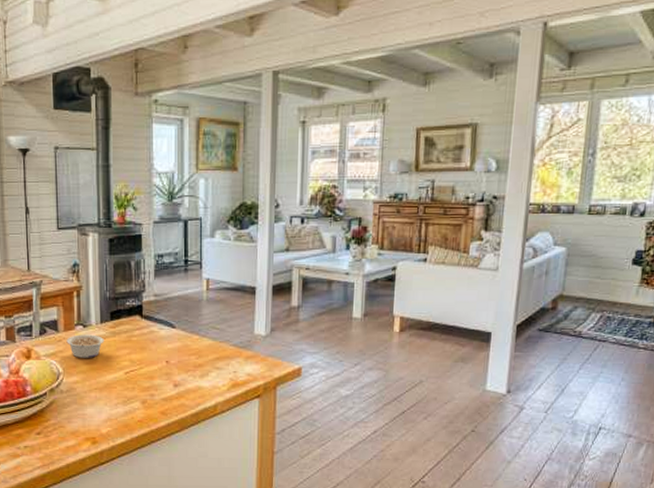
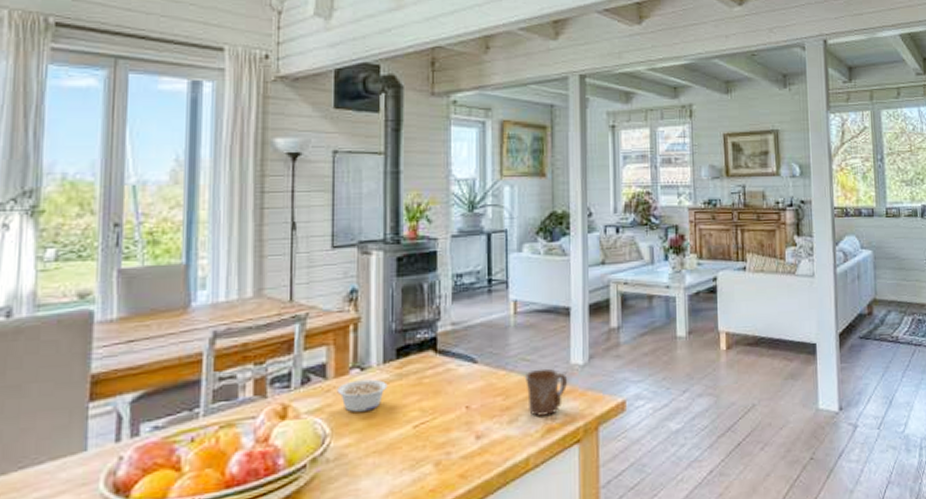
mug: none [214,336,252,374] -> present [524,368,568,416]

